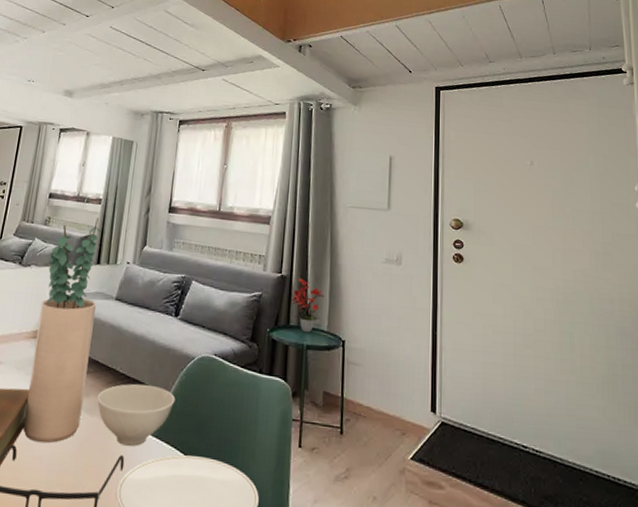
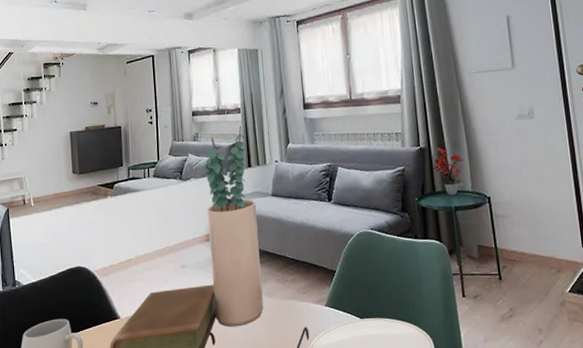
bowl: present [96,383,176,446] -> none [273,264,344,319]

